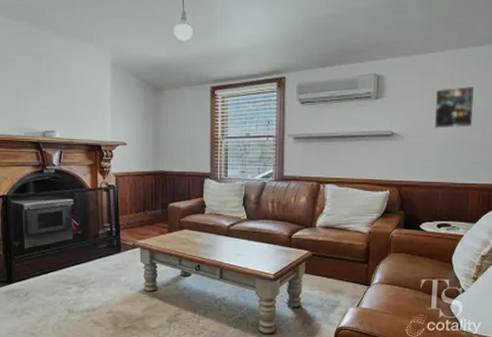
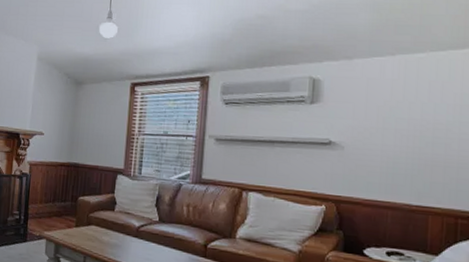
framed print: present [434,85,475,129] -> none [381,94,434,141]

